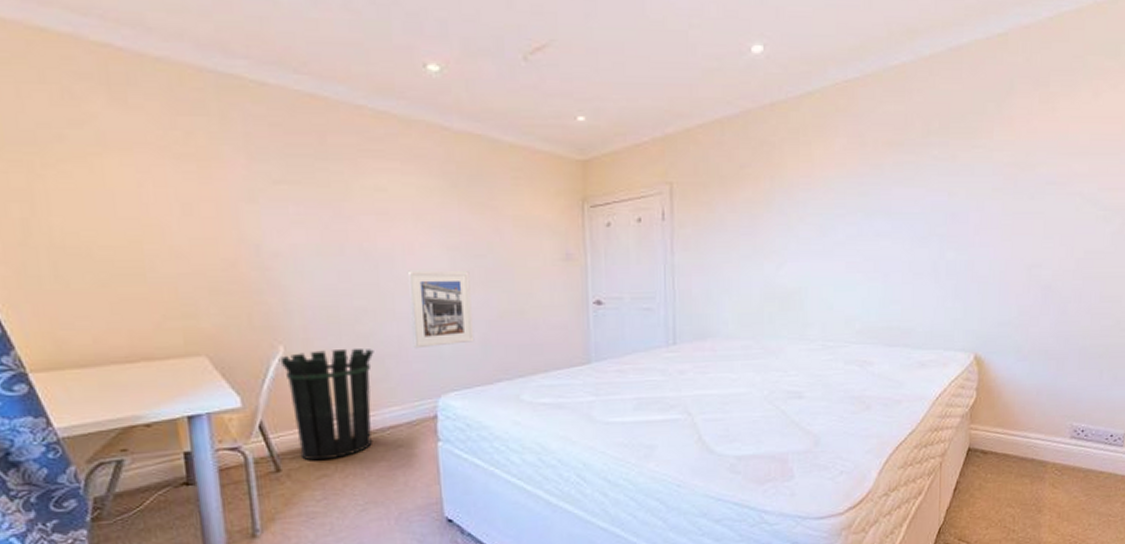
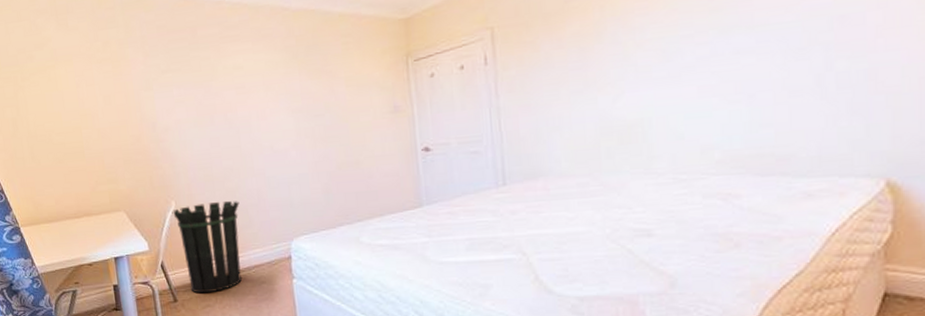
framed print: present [408,270,475,349] -> none [262,130,318,200]

